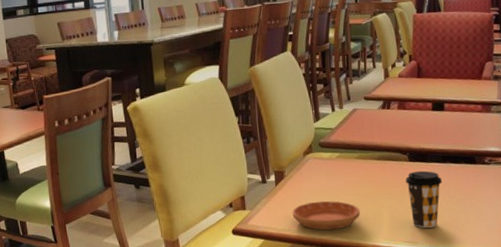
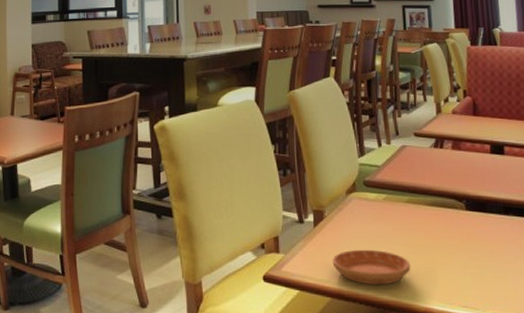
coffee cup: present [405,170,443,228] -> none [462,222,506,291]

